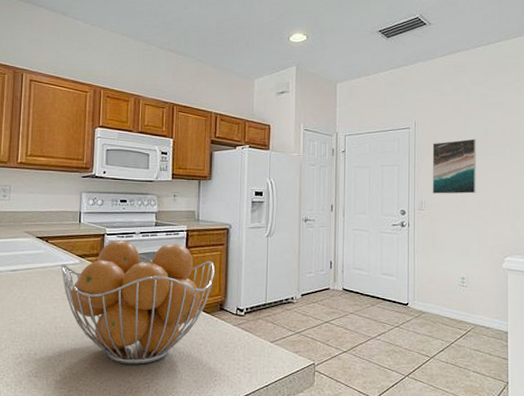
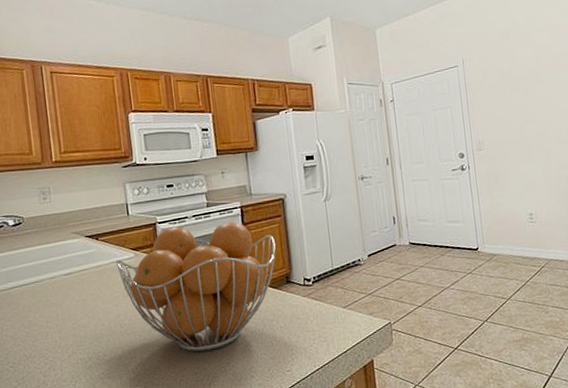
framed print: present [432,138,477,194] -> none [483,67,535,132]

